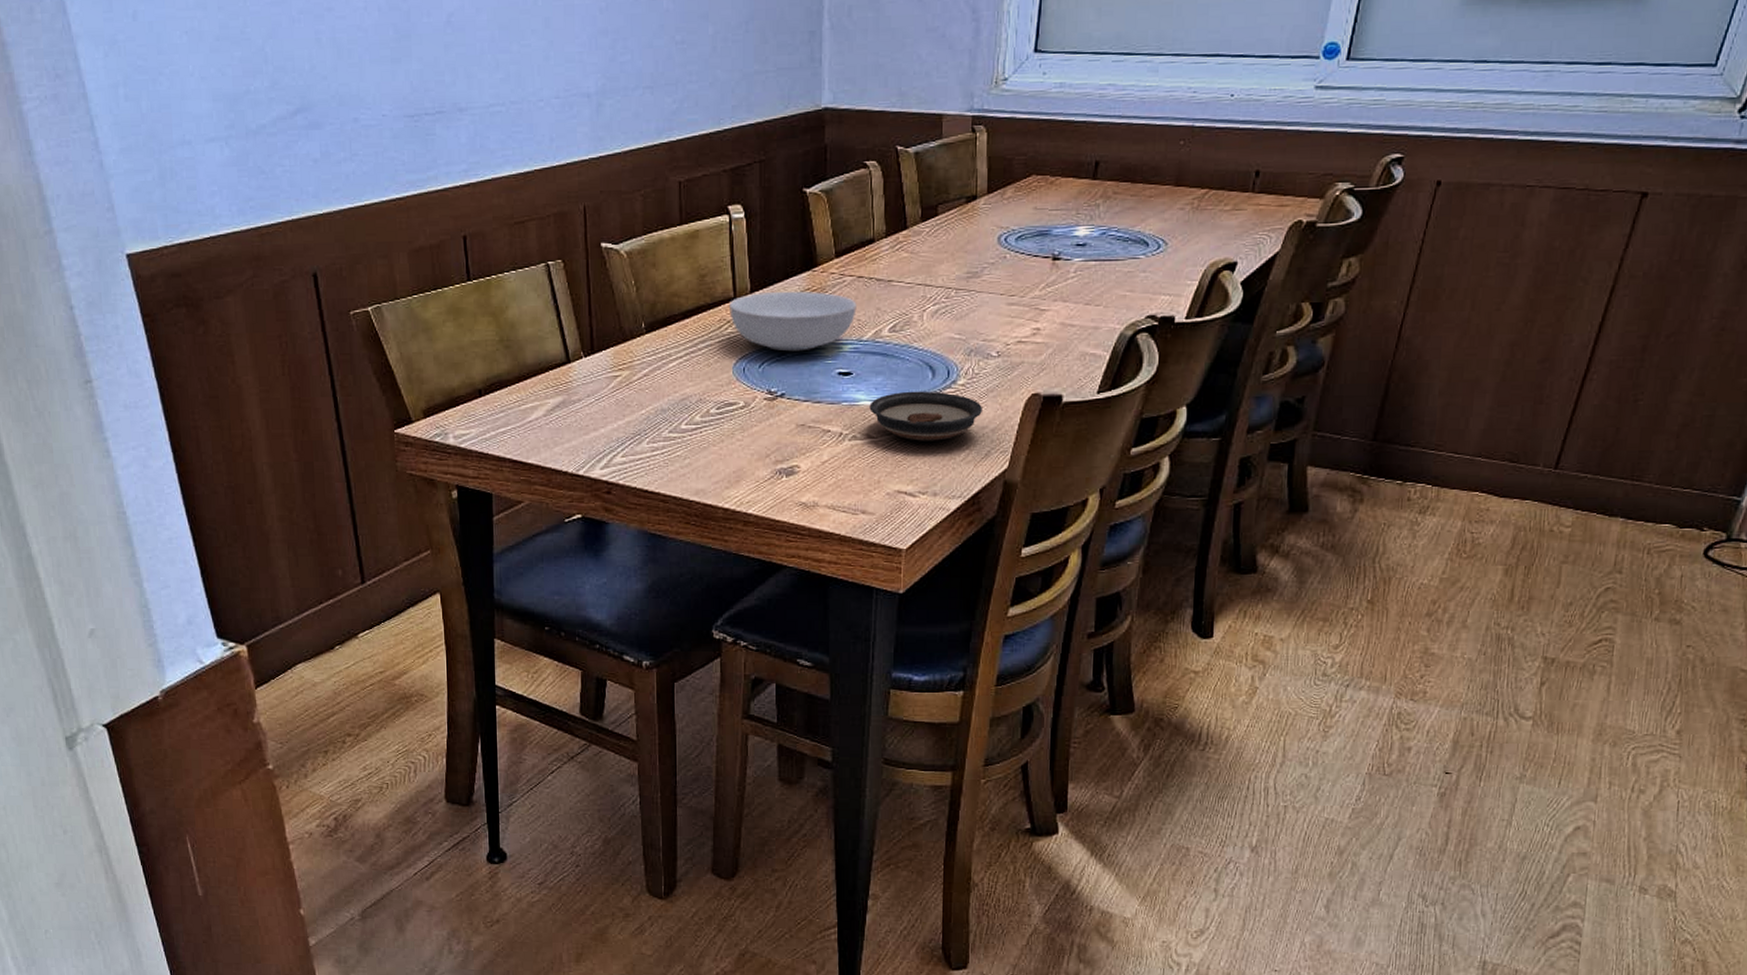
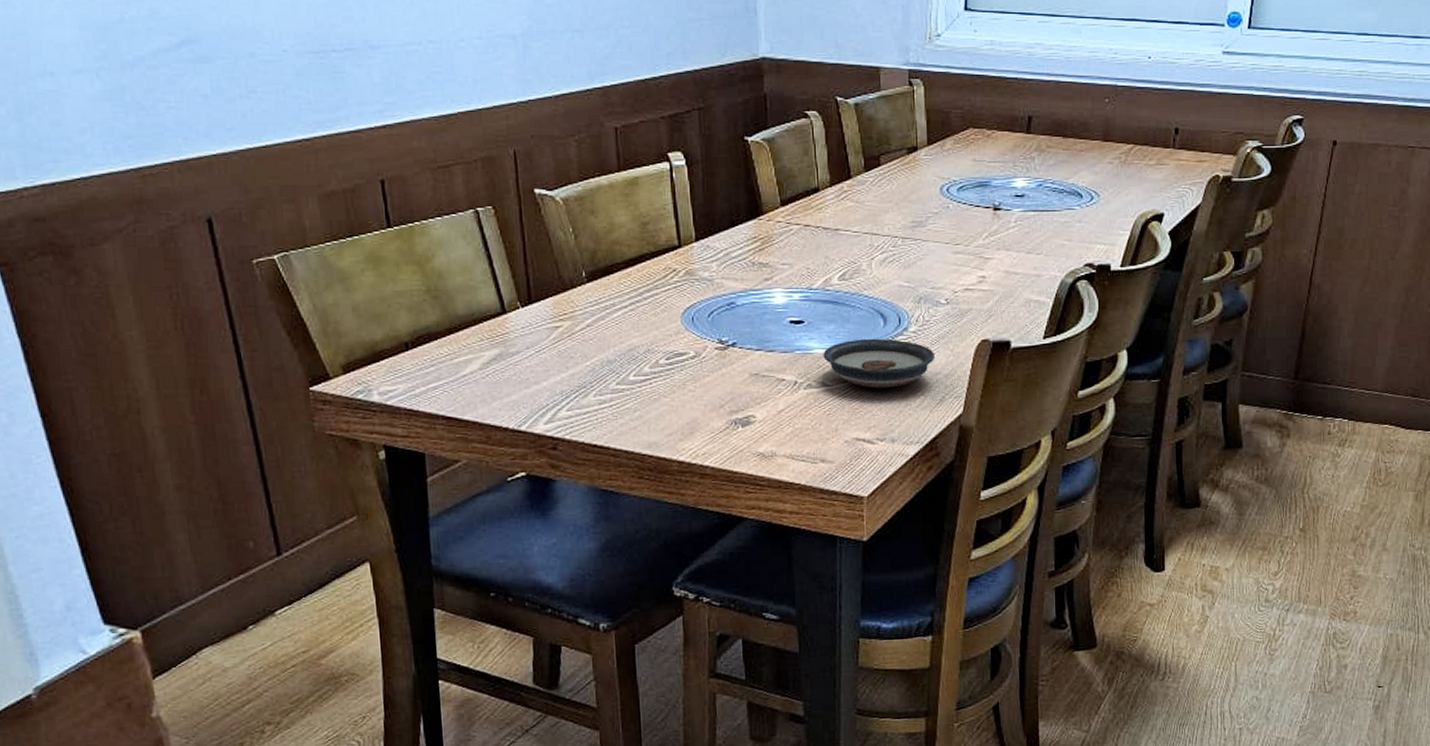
serving bowl: present [729,291,857,352] -> none [674,239,805,301]

